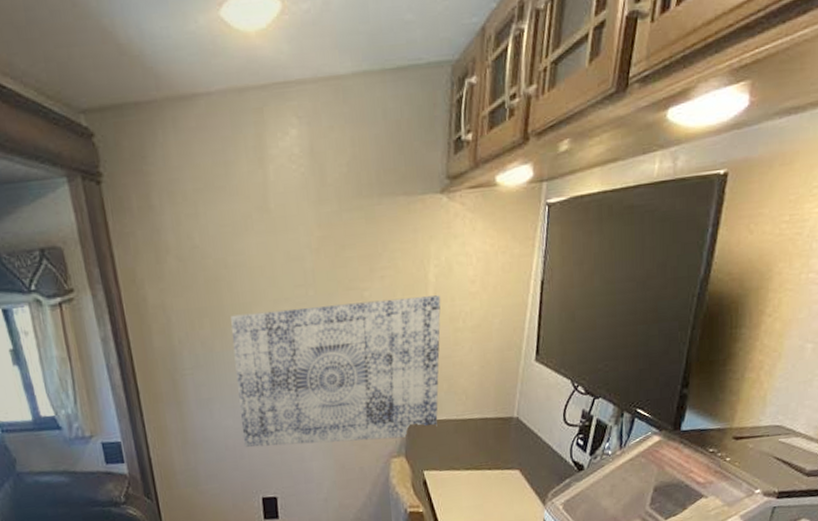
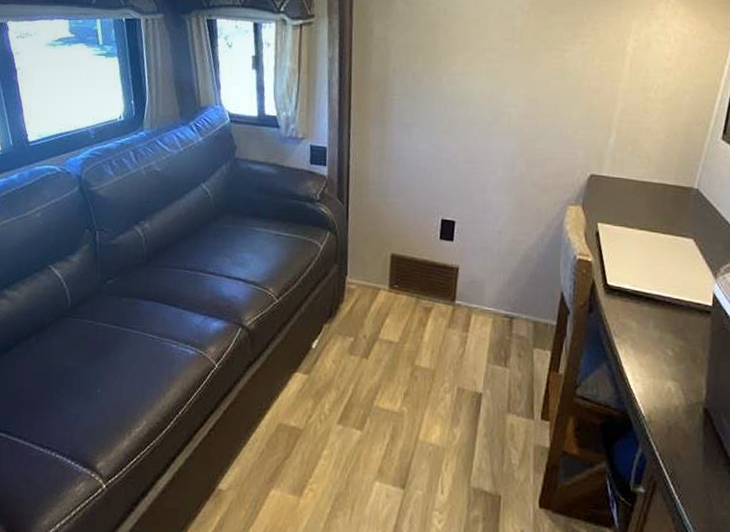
wall art: present [231,295,441,447] -> none [433,56,636,190]

